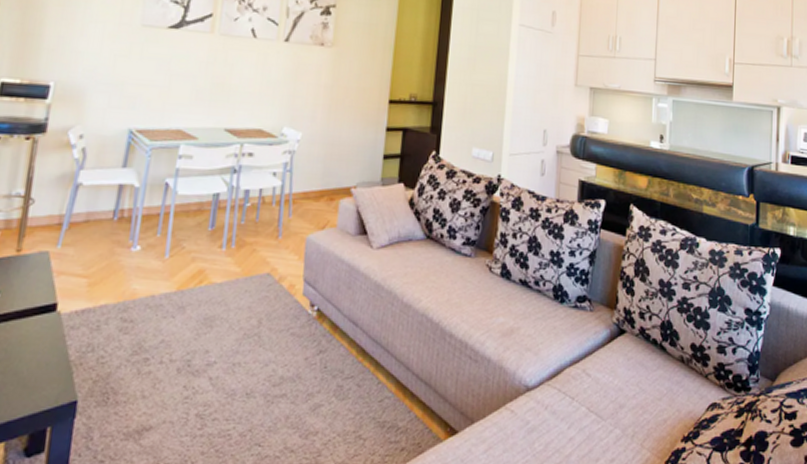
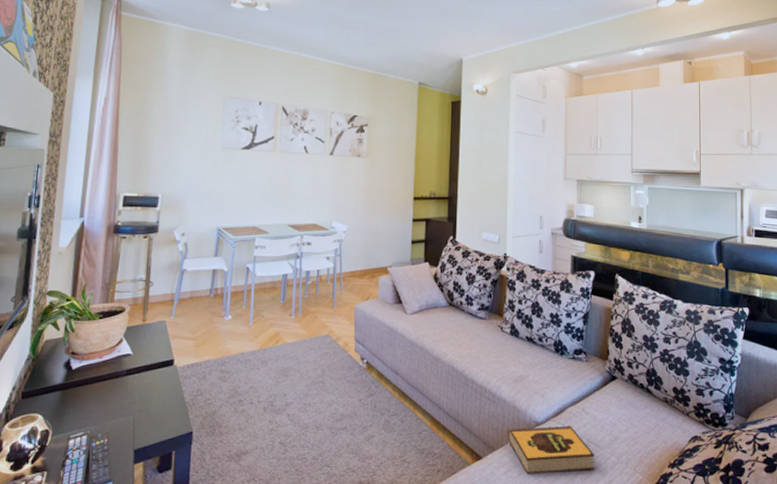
hardback book: none [490,391,596,452] -> present [507,425,595,474]

